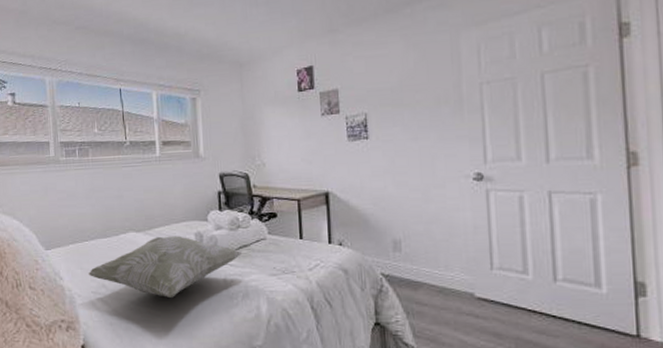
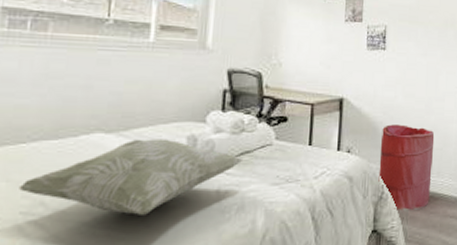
laundry hamper: none [373,215,439,306] -> present [378,124,435,212]

